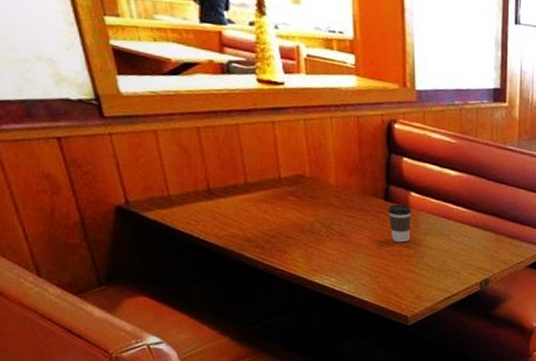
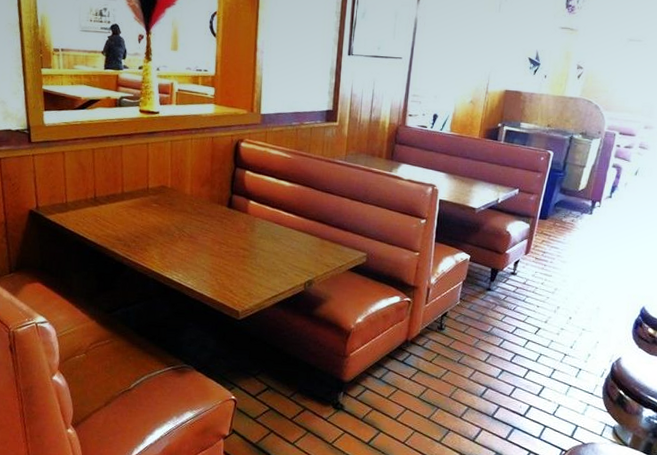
coffee cup: present [387,204,412,243] -> none [229,211,249,245]

